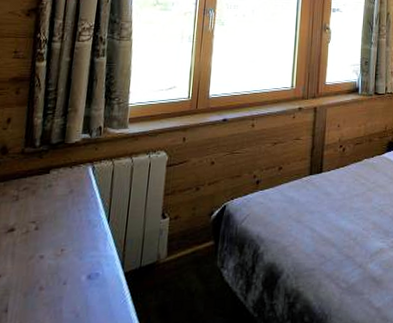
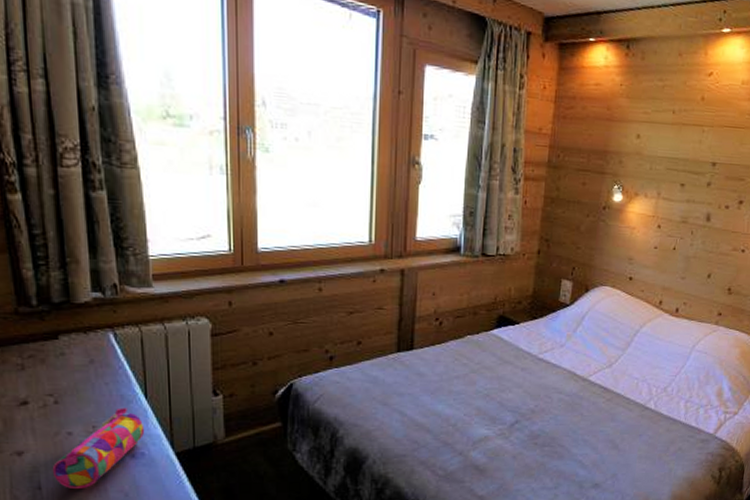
pencil case: none [20,231,103,312] -> present [52,408,145,490]

